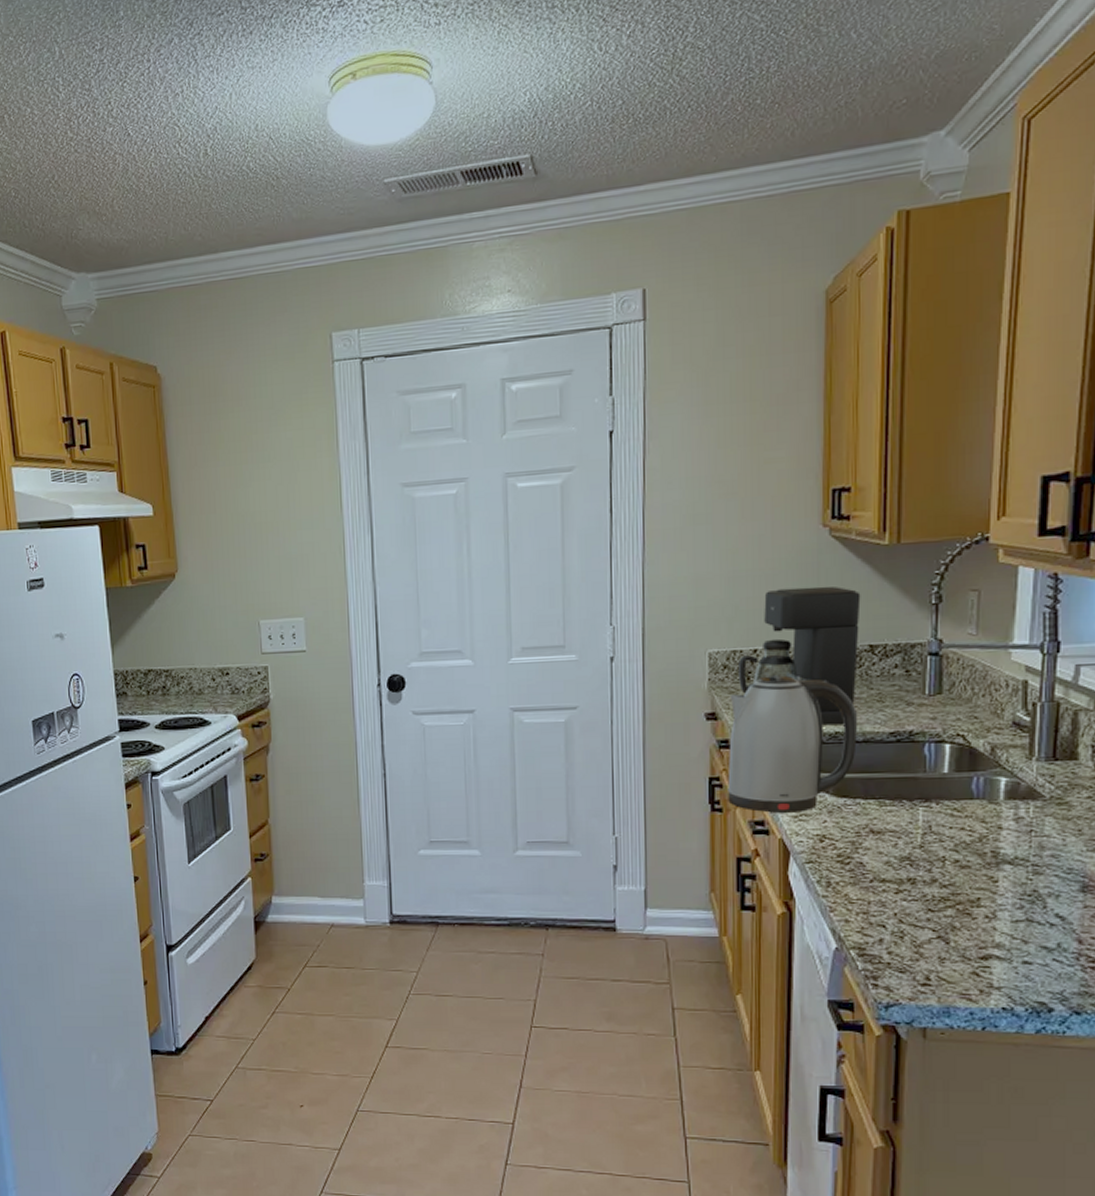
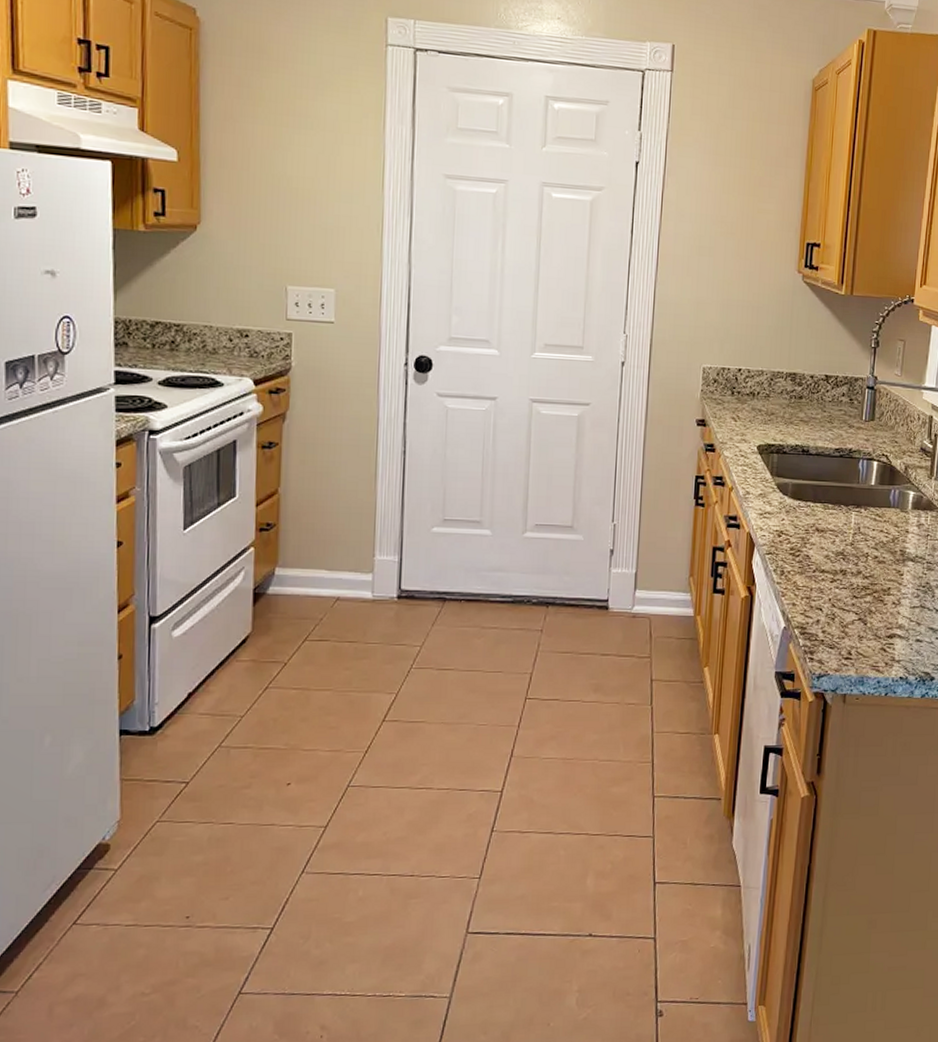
kettle: present [728,675,857,813] -> none [709,392,813,511]
coffee maker: present [739,586,861,726] -> none [725,319,822,440]

